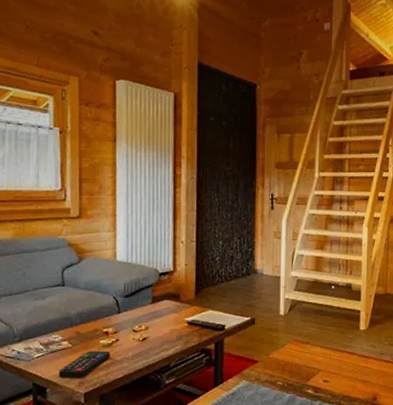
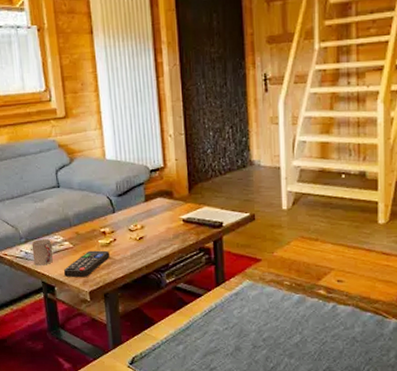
cup: none [25,337,48,366] -> present [31,238,53,266]

